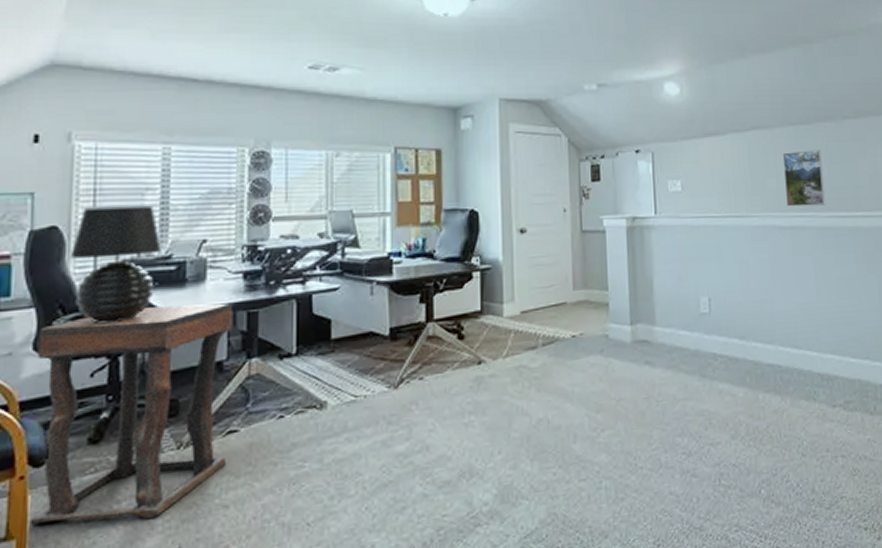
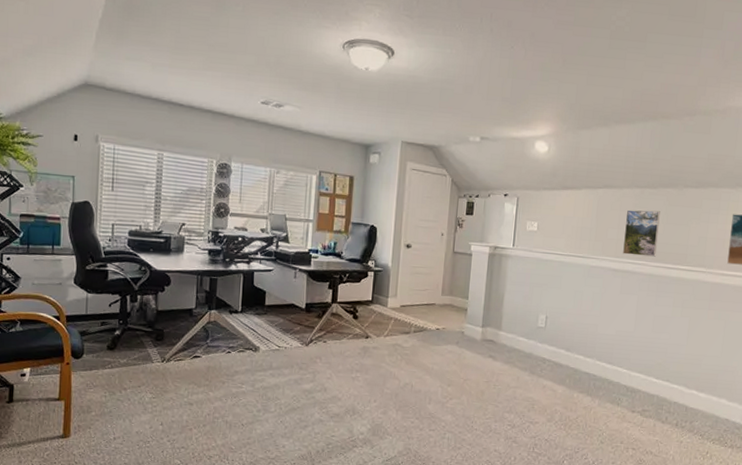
side table: present [29,303,233,525] -> none [72,265,201,403]
table lamp: present [69,205,161,323] -> none [97,191,155,273]

